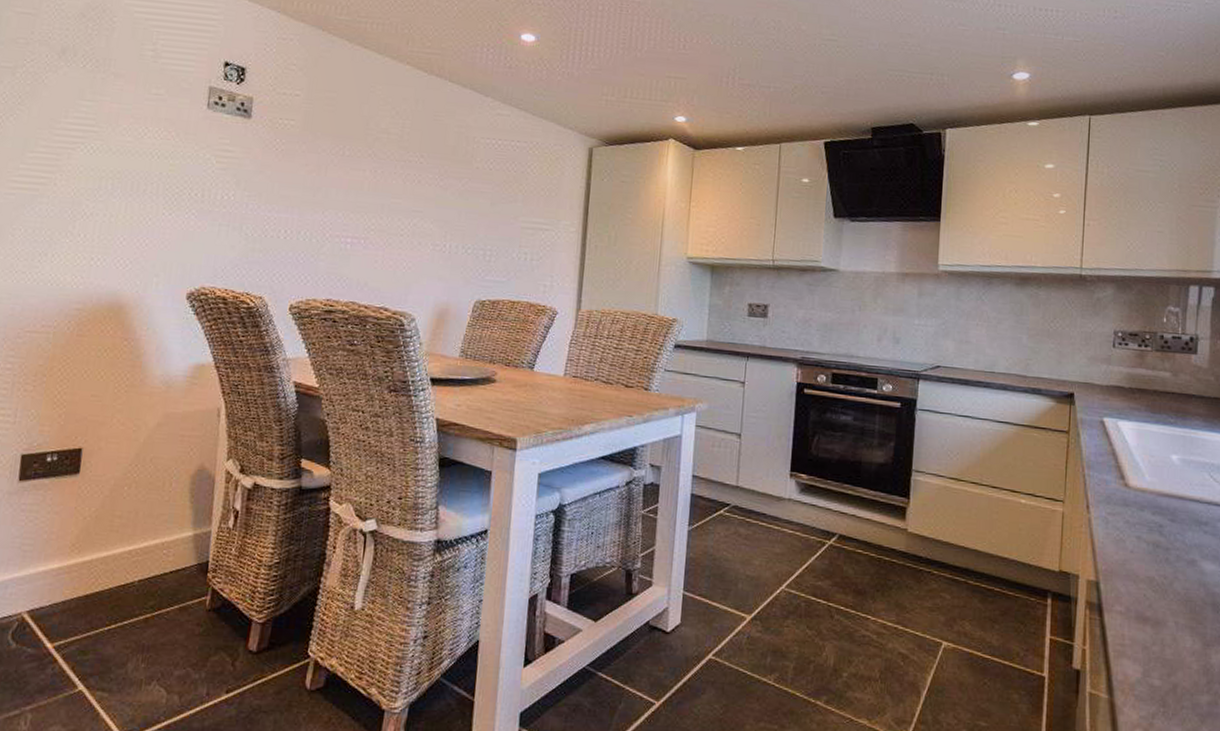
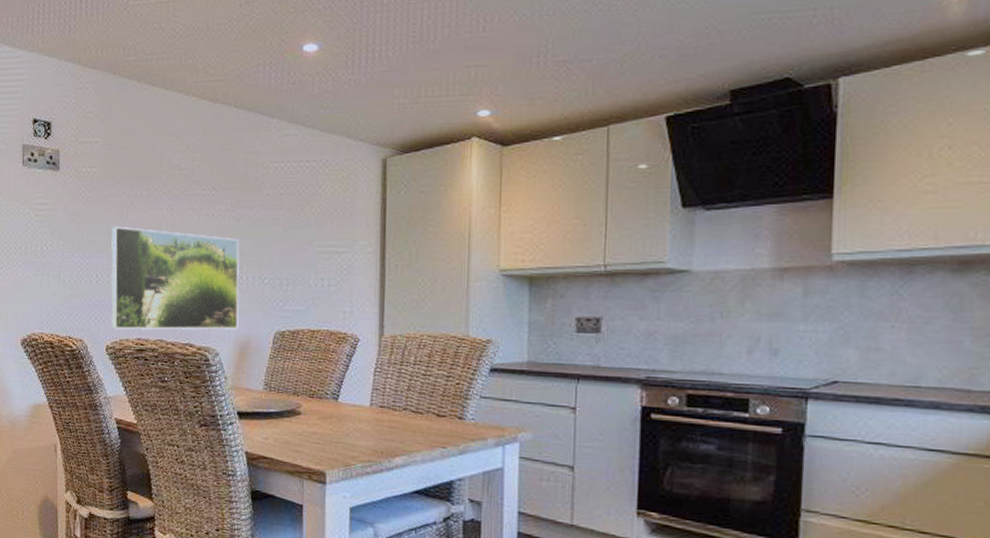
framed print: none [297,182,444,296] -> present [111,226,239,330]

